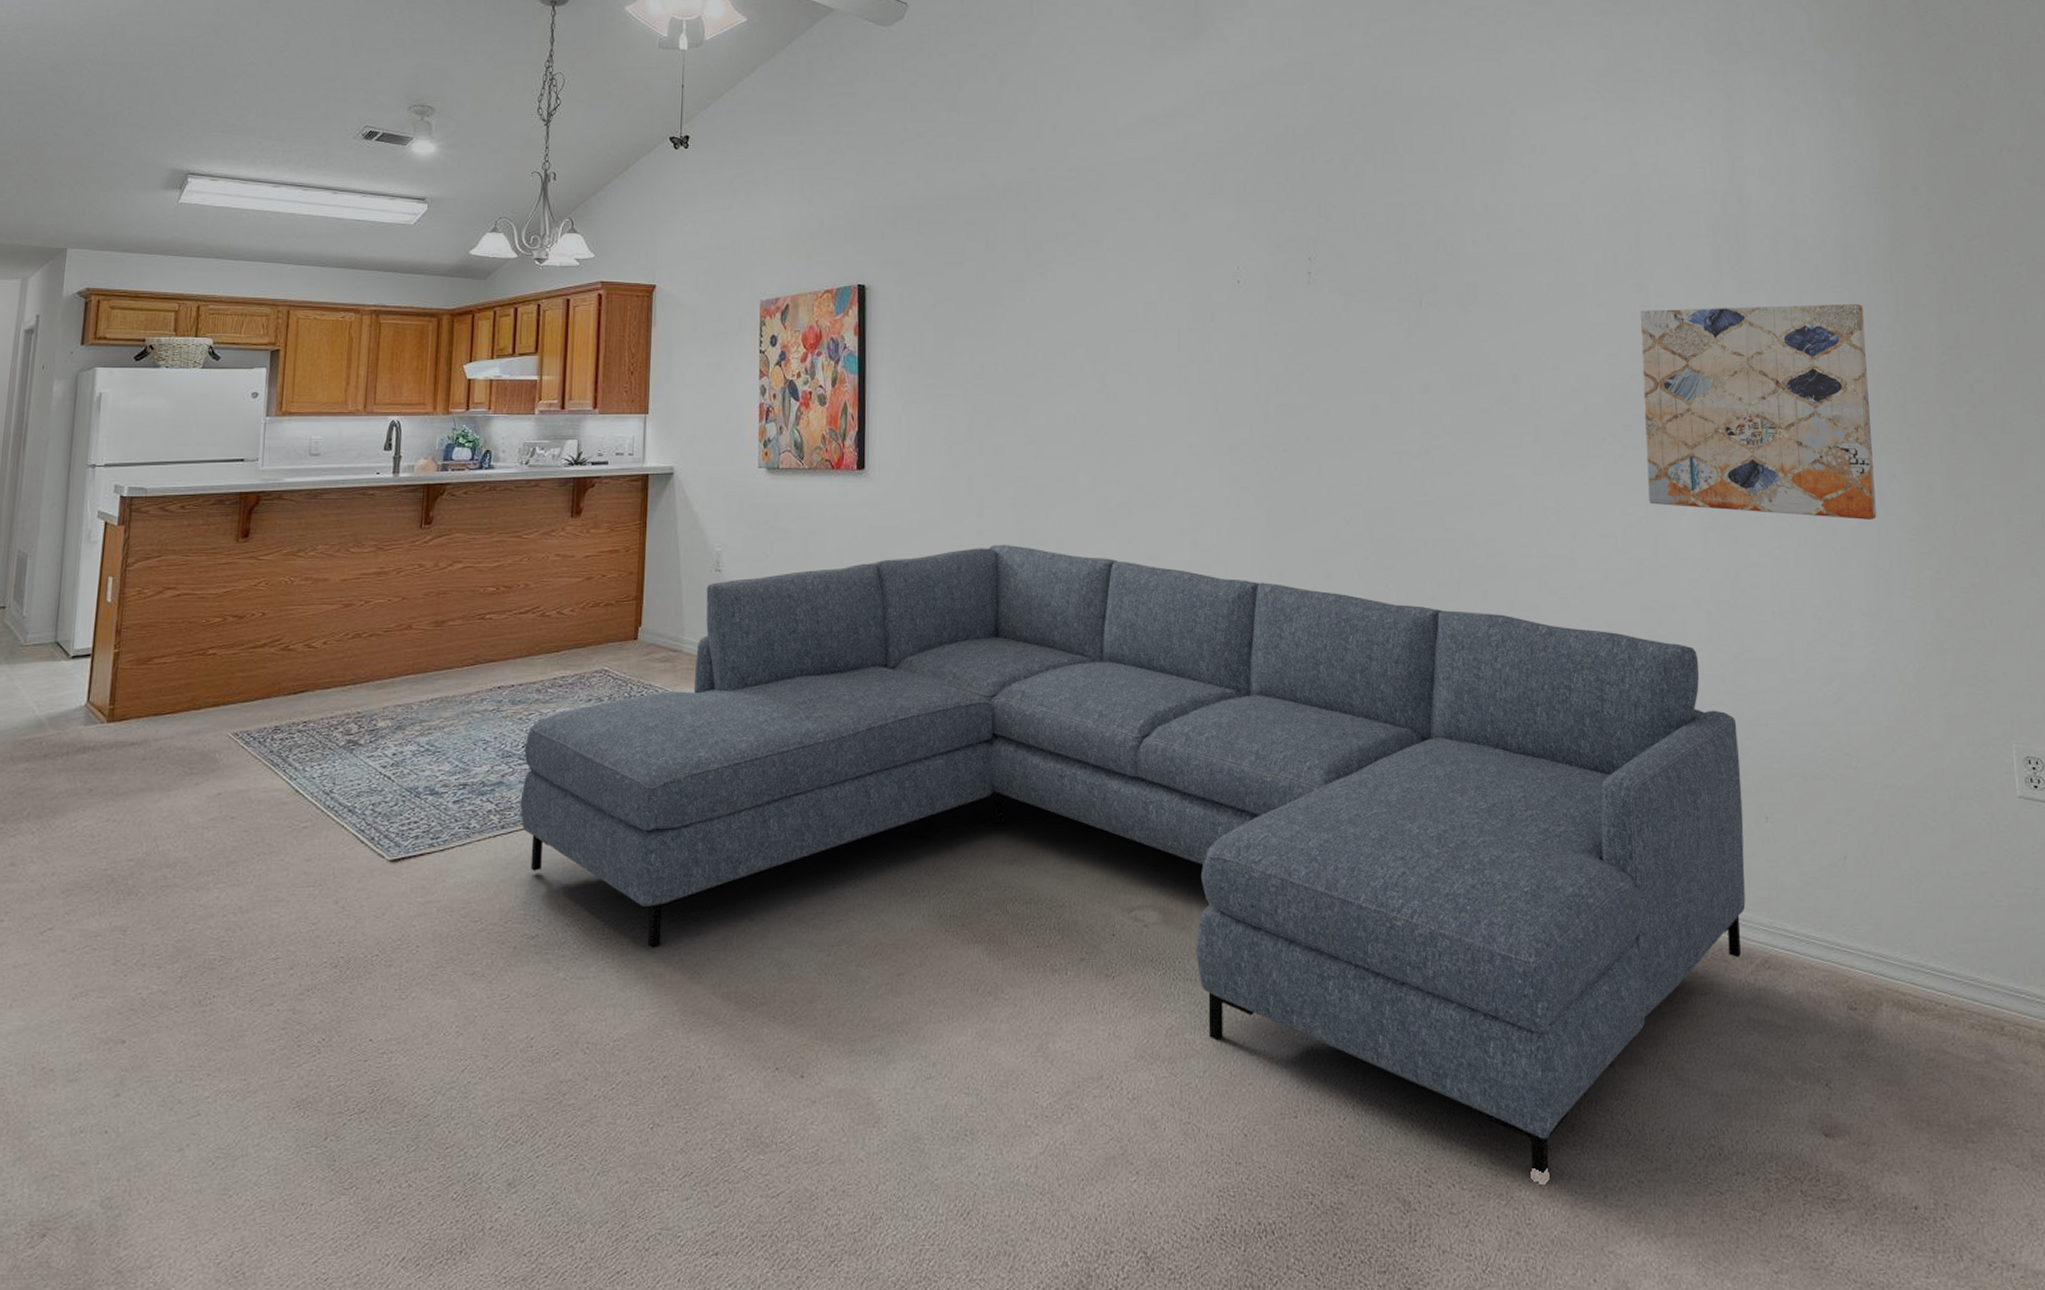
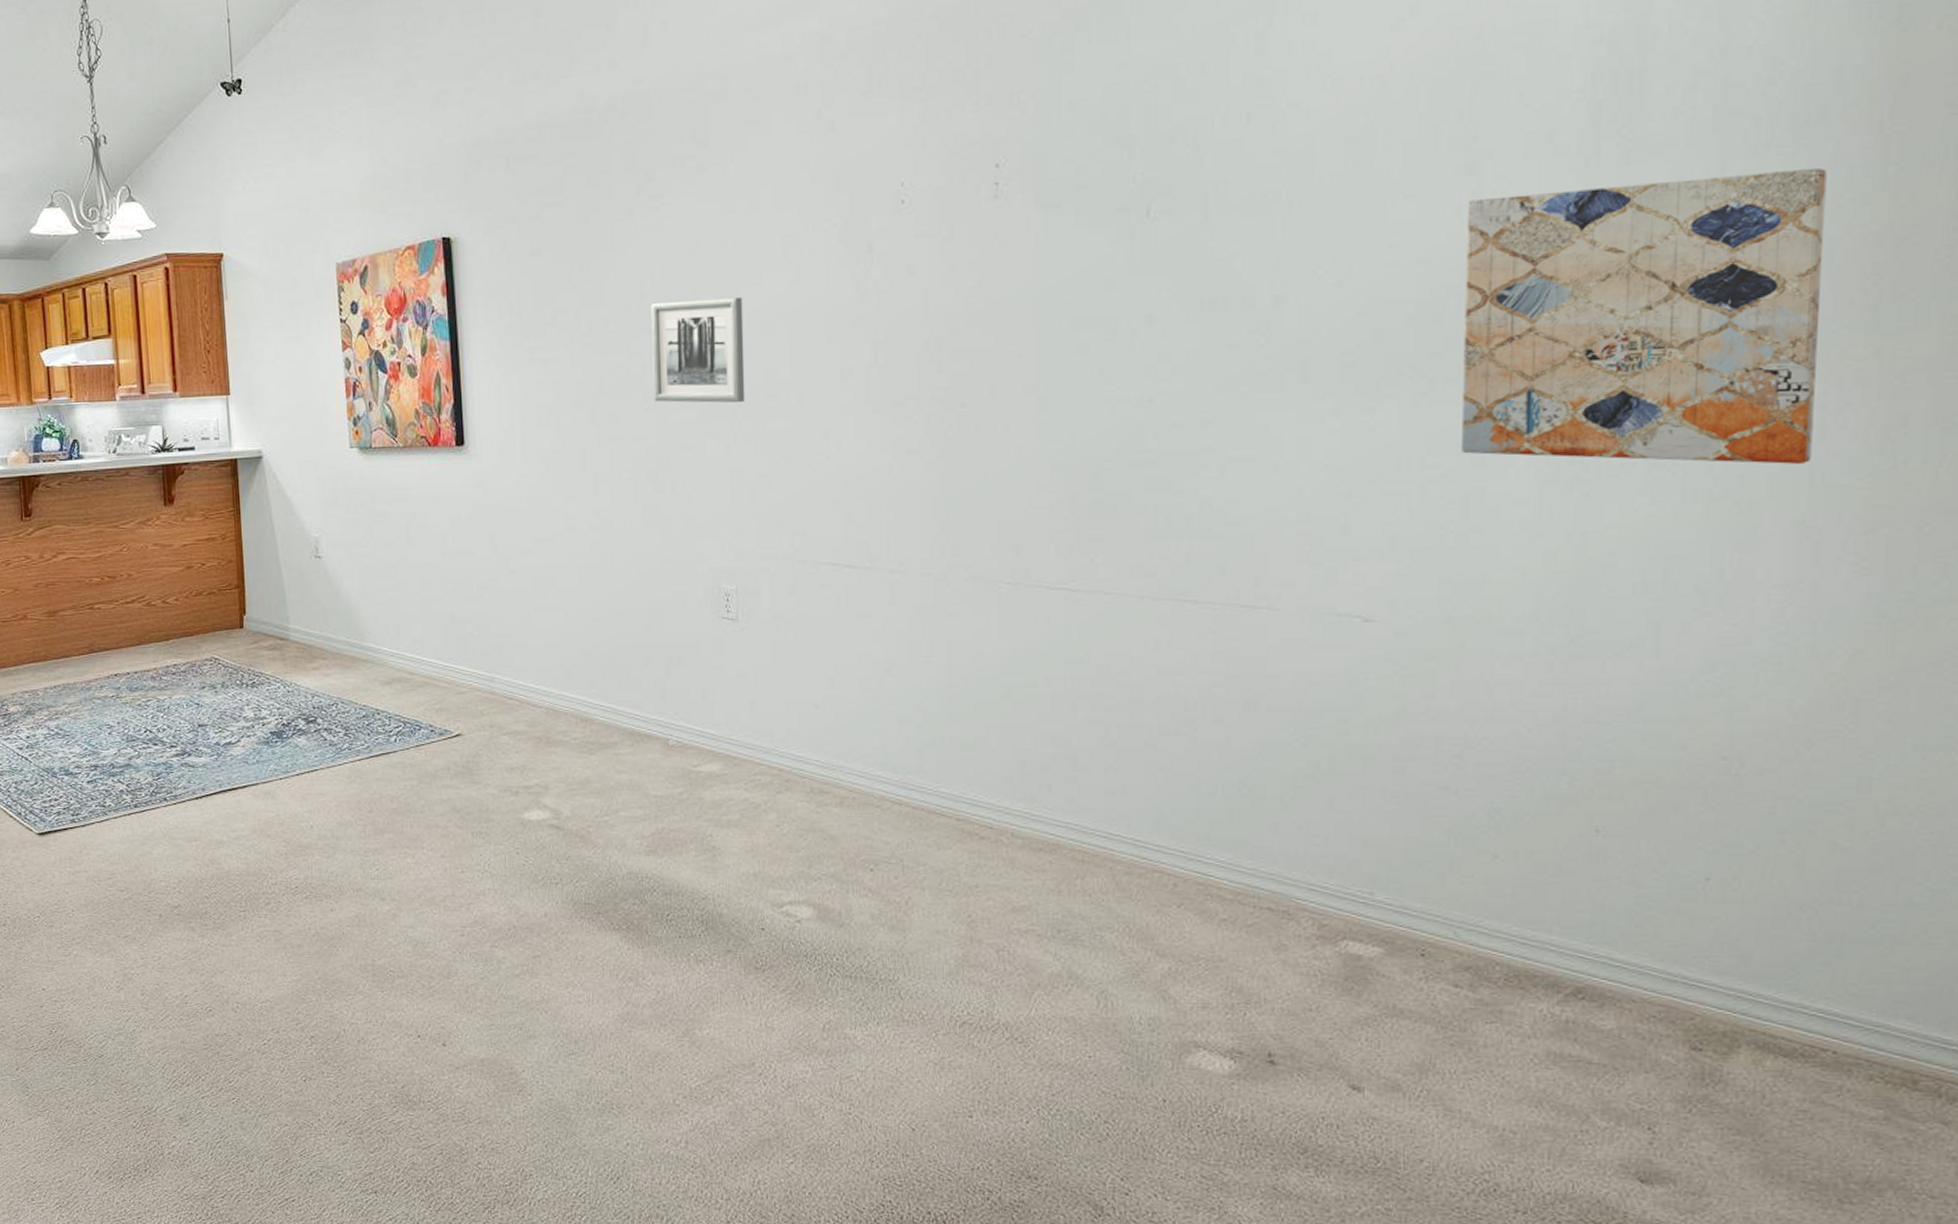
sofa: present [520,545,1746,1173] -> none [146,523,1566,1192]
wall art: none [1034,351,1111,441] -> present [651,297,746,403]

